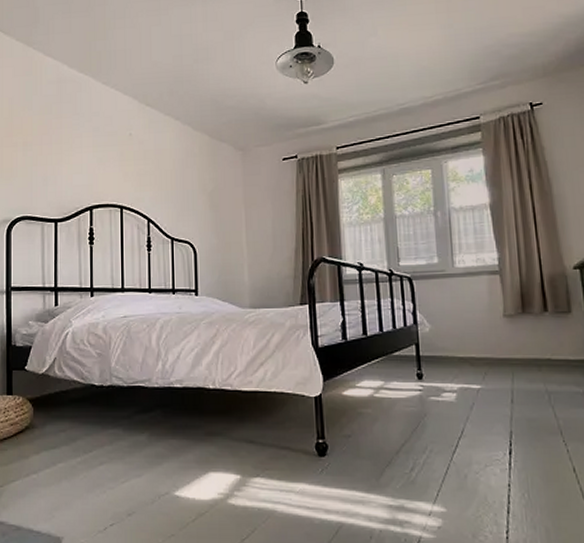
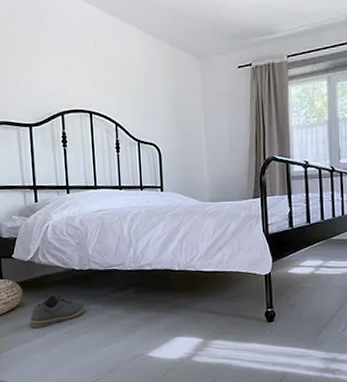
shoe: none [39,416,105,456] -> present [30,295,87,329]

